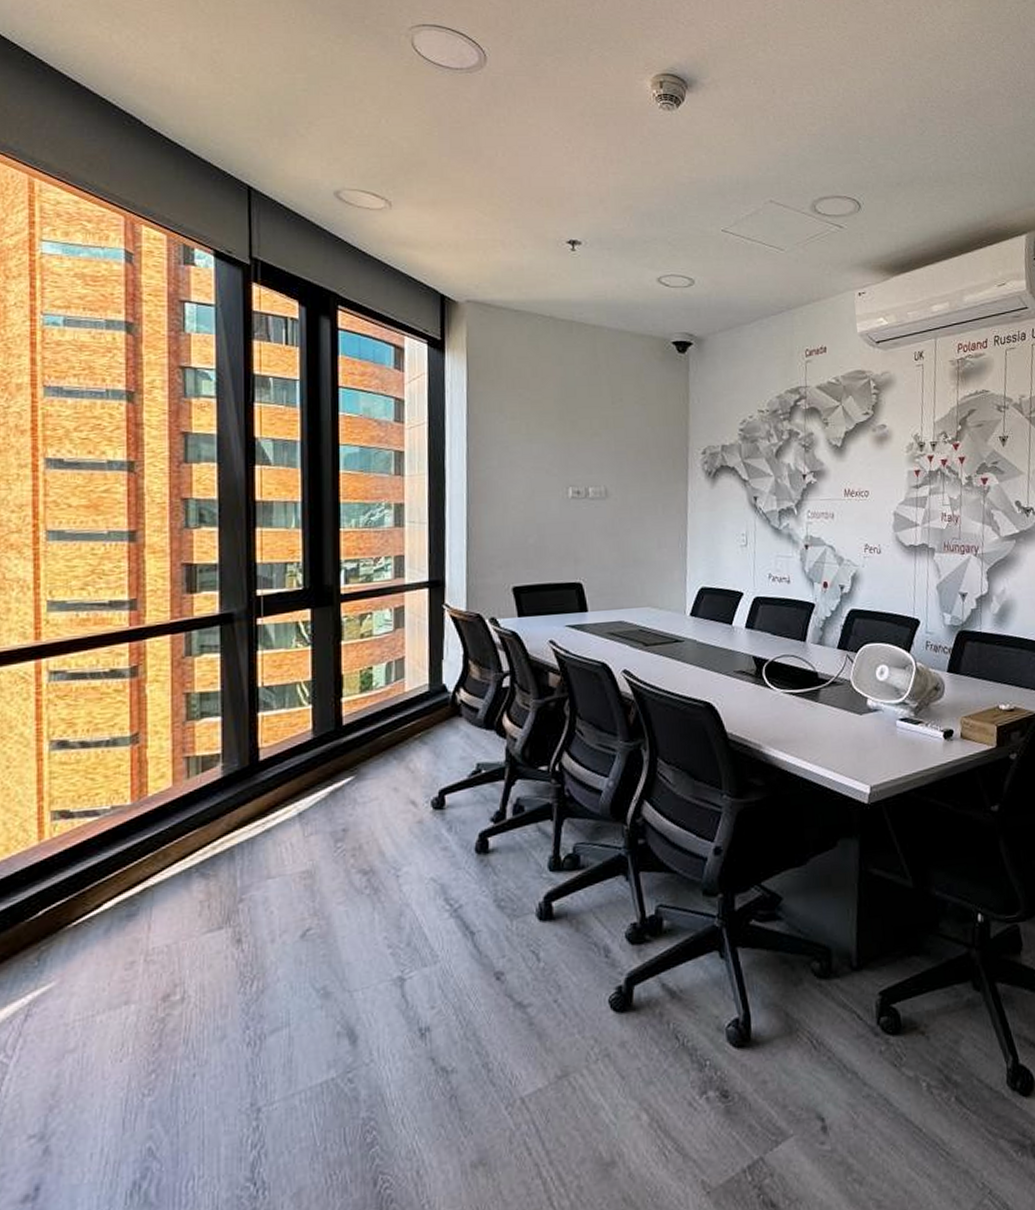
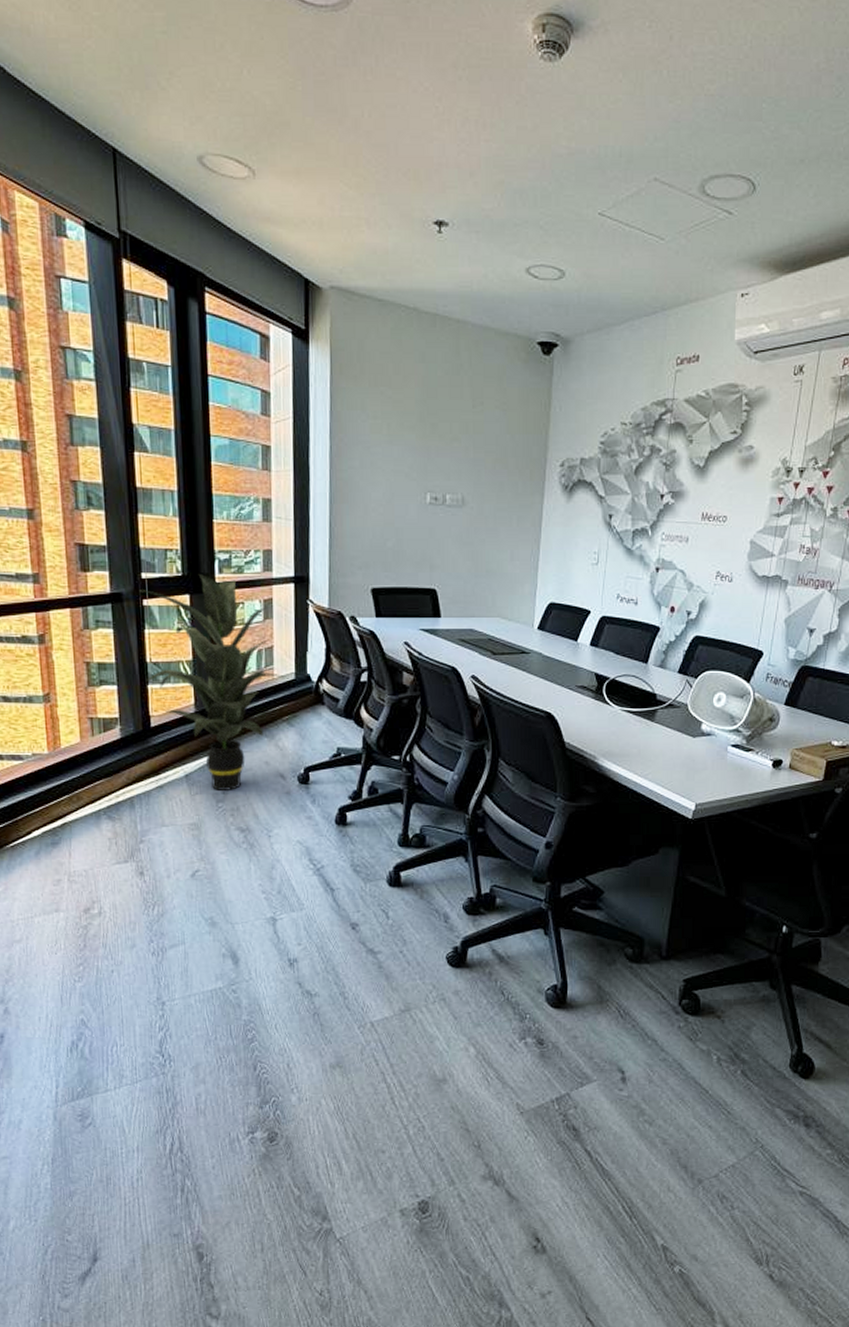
indoor plant: none [253,586,421,828] -> present [139,574,288,790]

